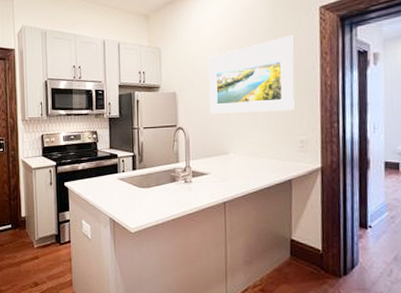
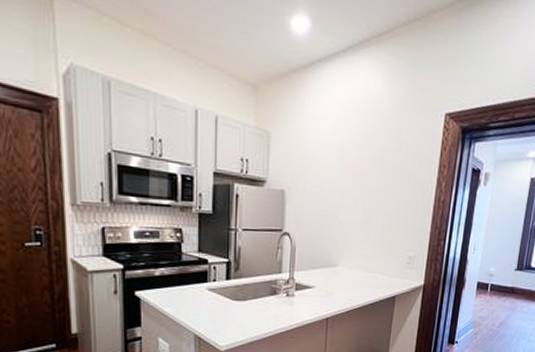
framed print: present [208,34,295,114] -> none [320,140,416,225]

